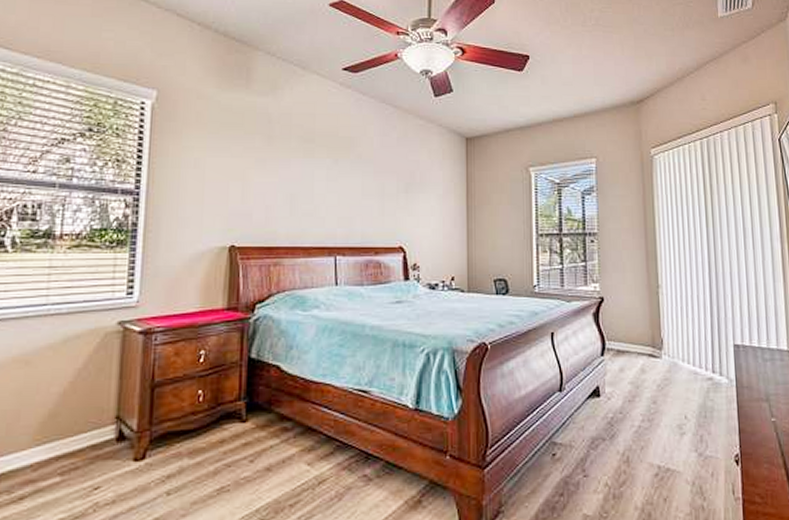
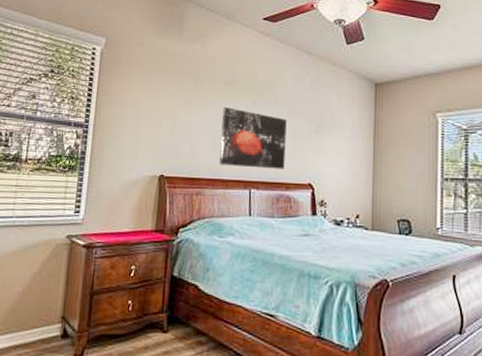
wall art: none [299,167,373,233] -> present [219,107,287,169]

